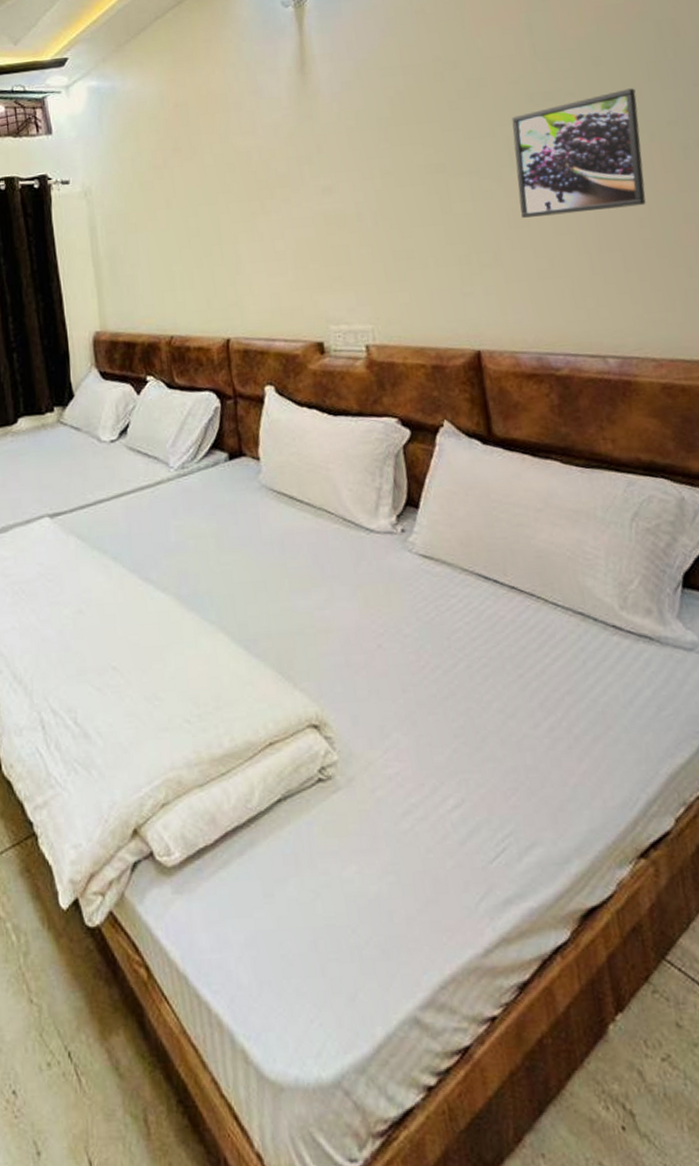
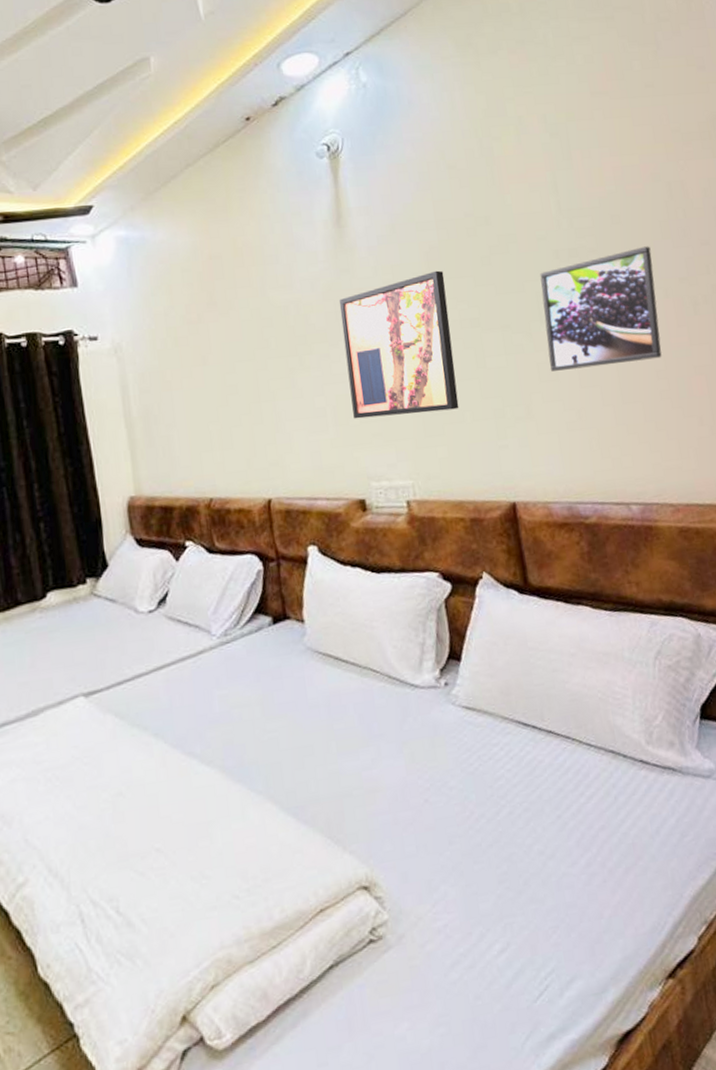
wall art: none [301,115,423,263] -> present [339,270,459,419]

